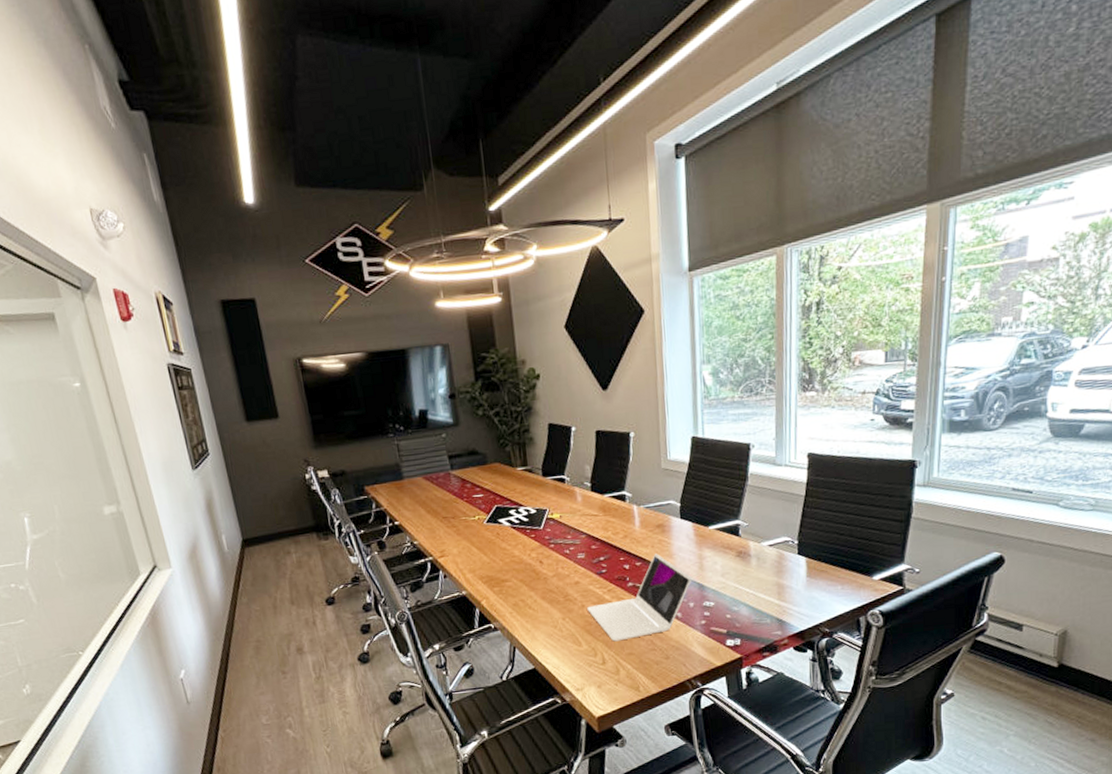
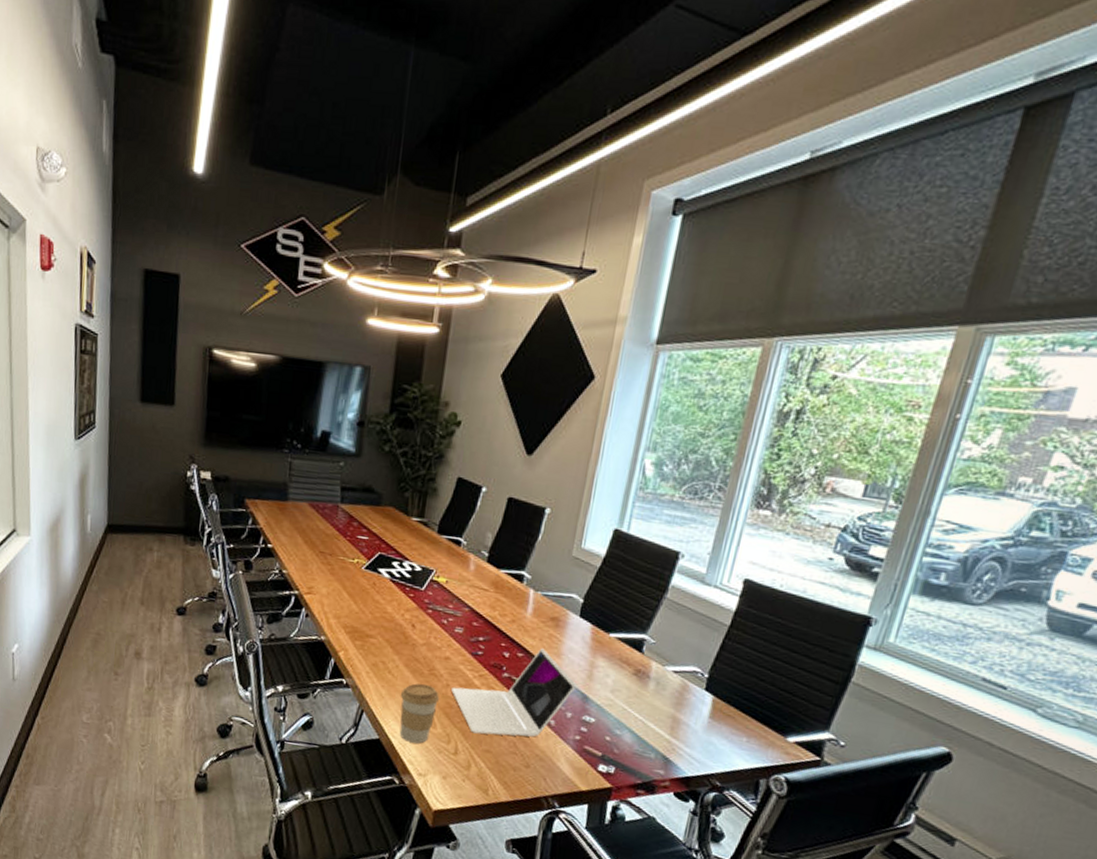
coffee cup: none [544,609,579,664] -> present [399,683,440,744]

